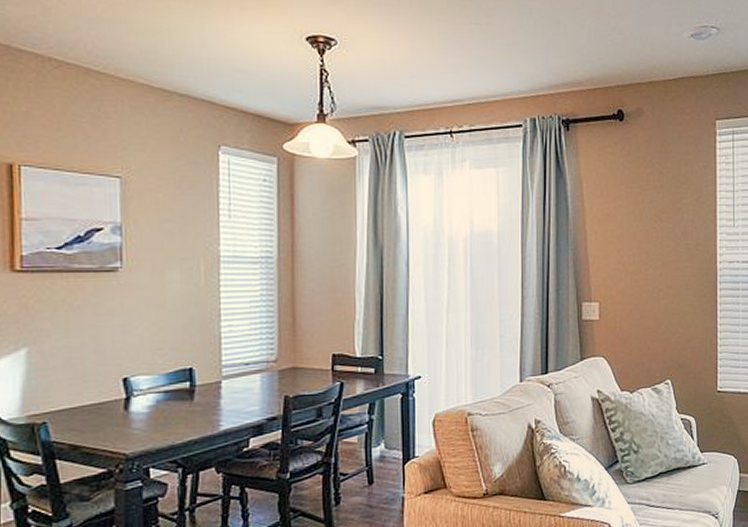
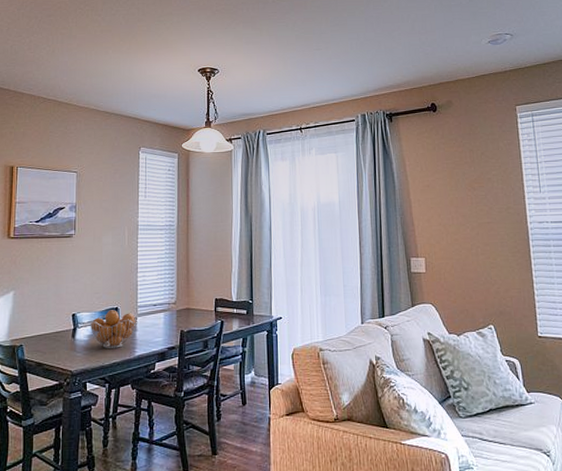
fruit basket: none [150,371,222,423] -> present [90,310,137,348]

